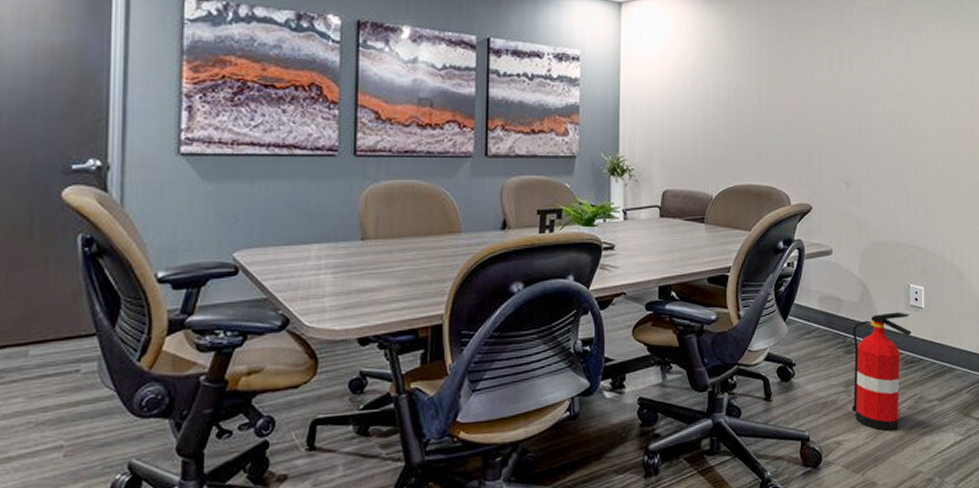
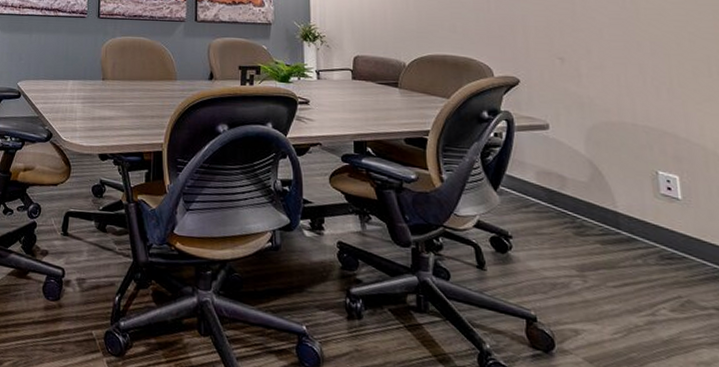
fire extinguisher: present [852,312,912,432] -> none [583,198,667,333]

